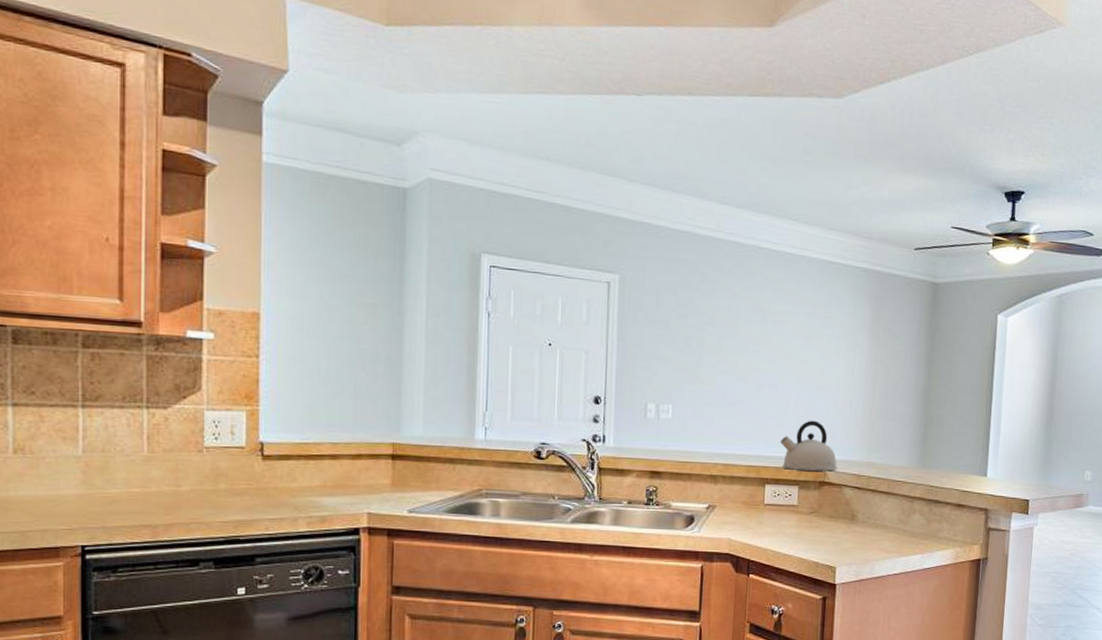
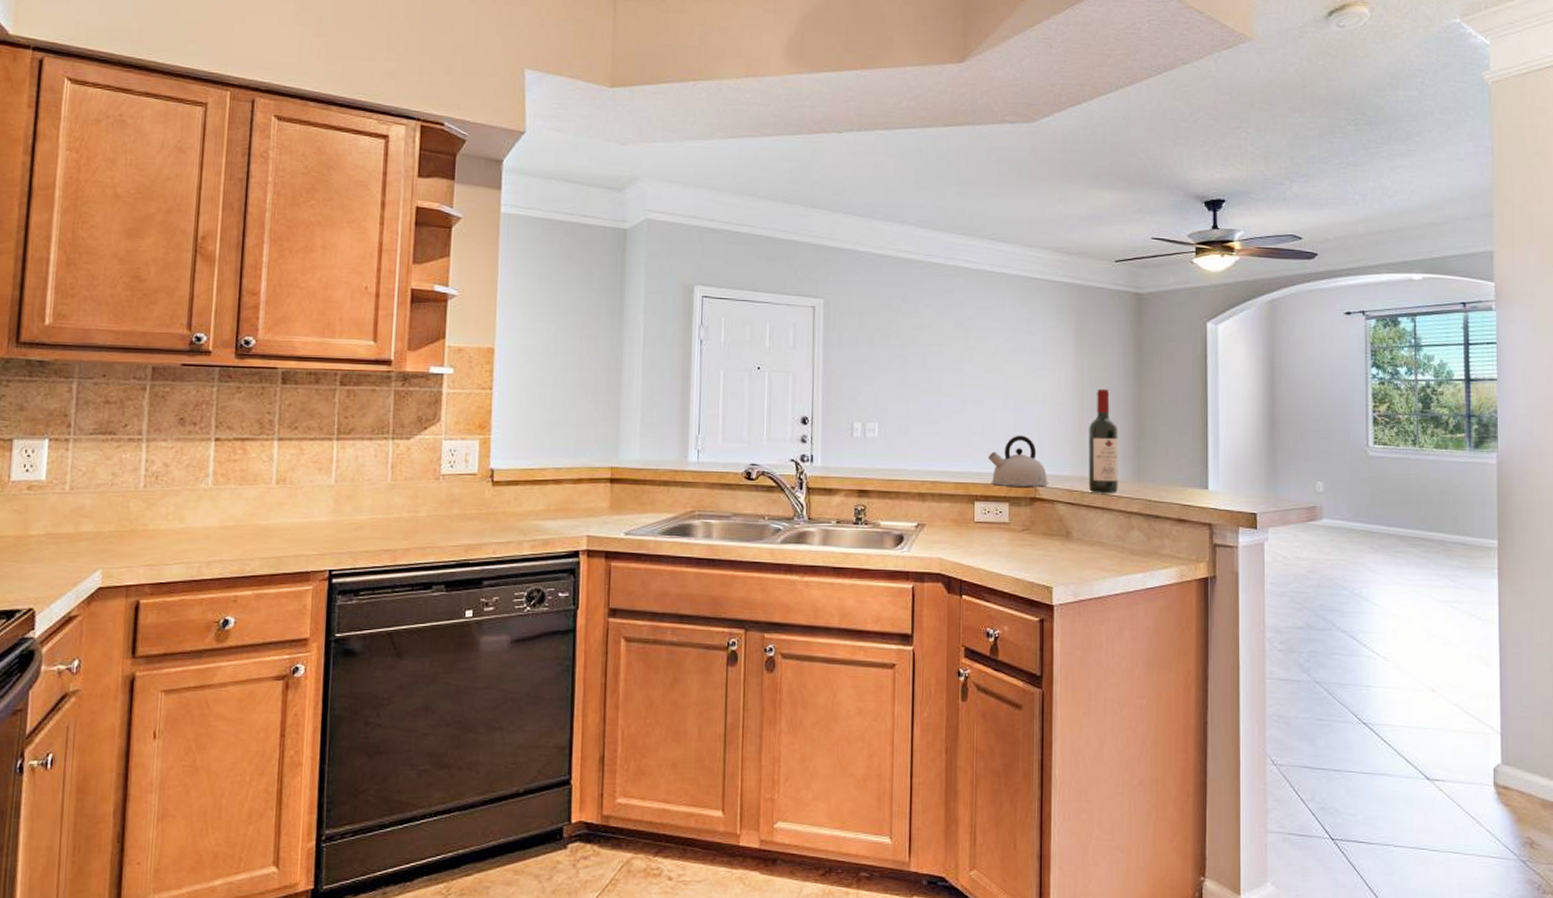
wine bottle: none [875,376,907,479] -> present [1088,388,1118,494]

